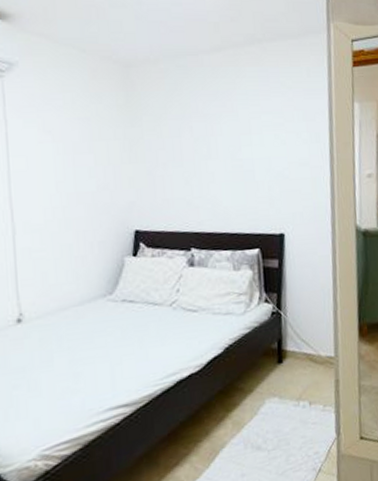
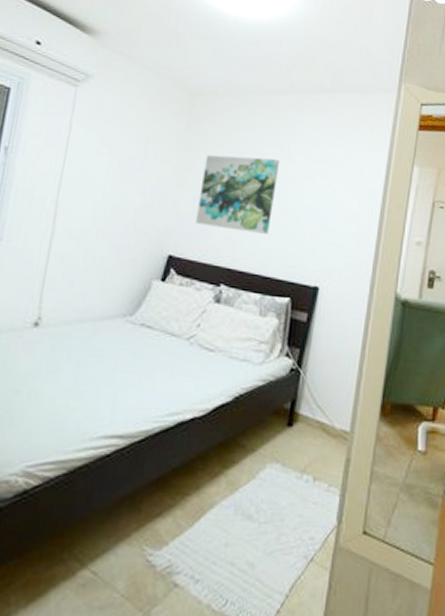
wall art: none [151,119,228,196] -> present [196,155,279,234]

